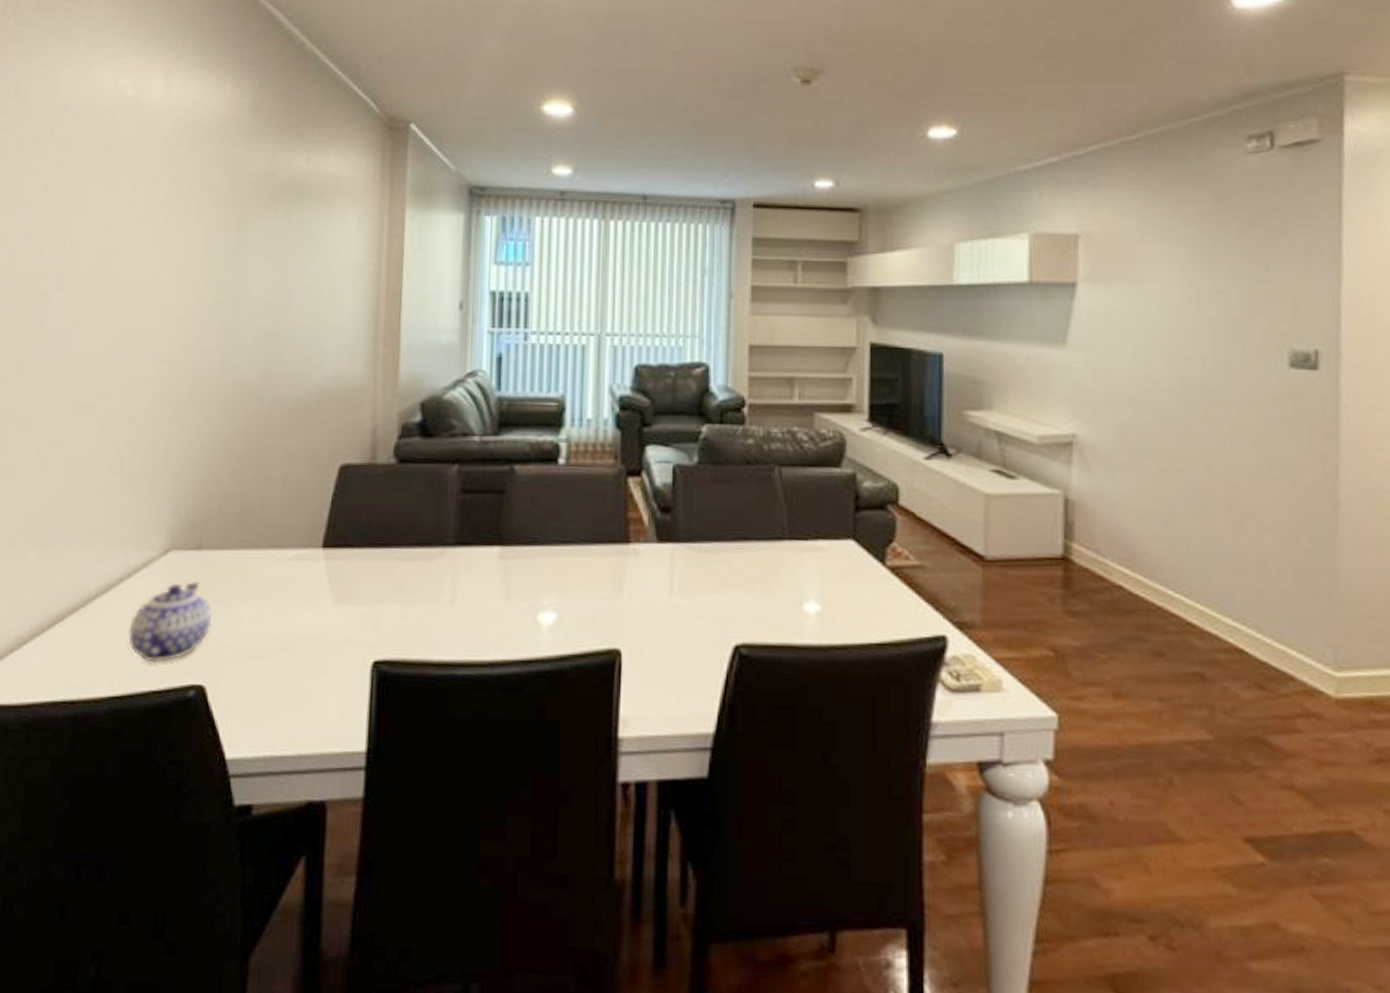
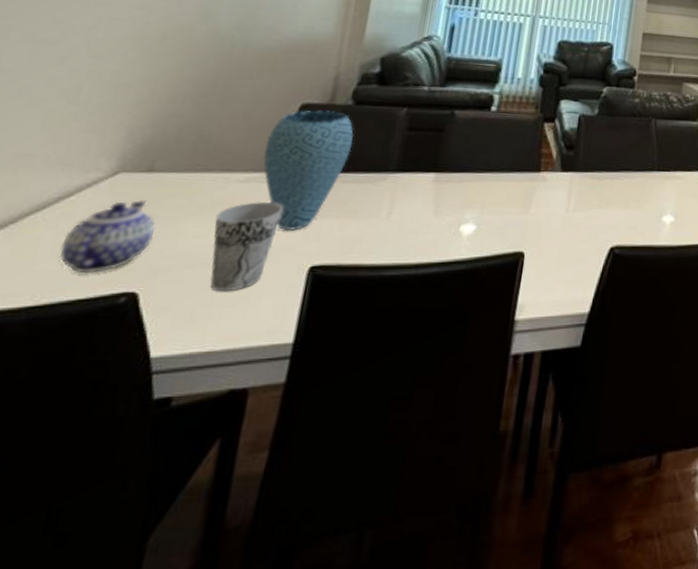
cup: none [269,583,336,688] -> present [210,202,283,292]
vase: none [308,471,401,619] -> present [263,110,354,232]

